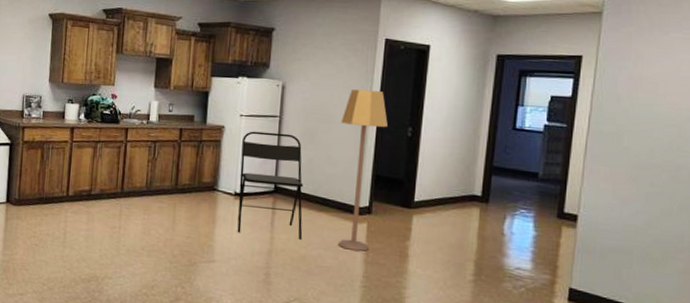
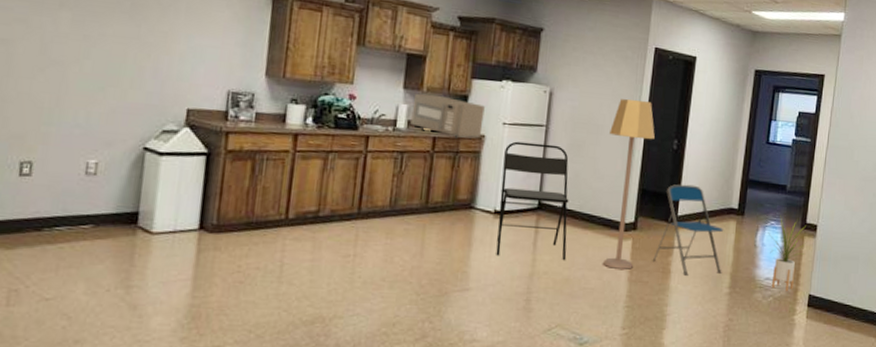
microwave: none [161,91,224,131] -> present [410,93,485,140]
folding chair: none [389,170,466,261] -> present [653,184,724,276]
house plant: none [517,204,564,284] -> present [768,216,806,292]

